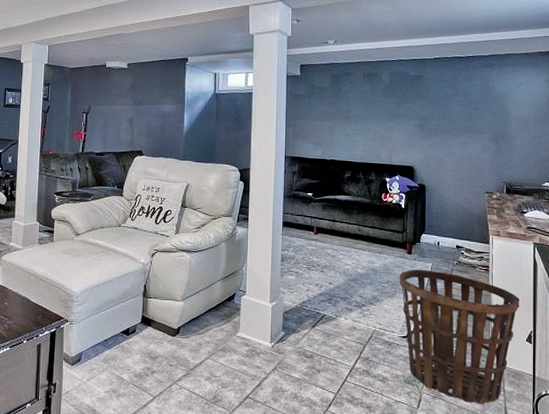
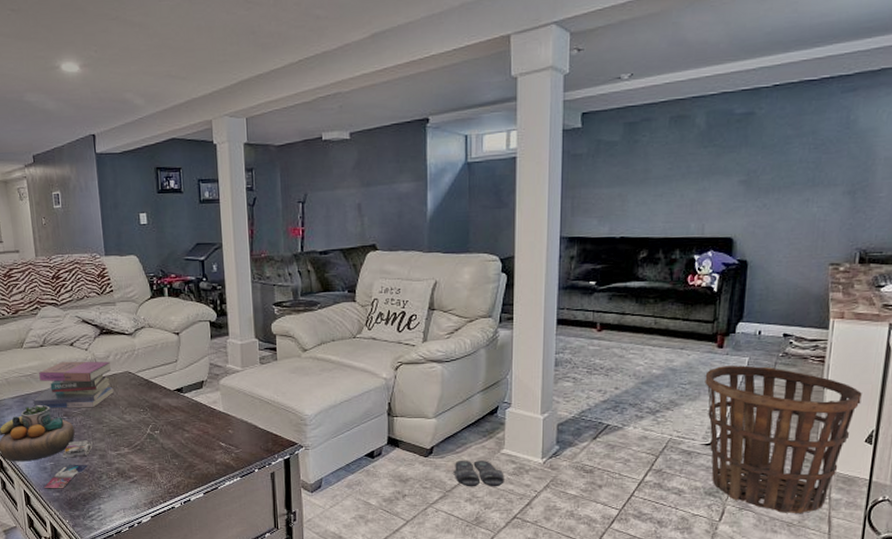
slippers: none [196,341,239,367] -> present [453,461,504,486]

